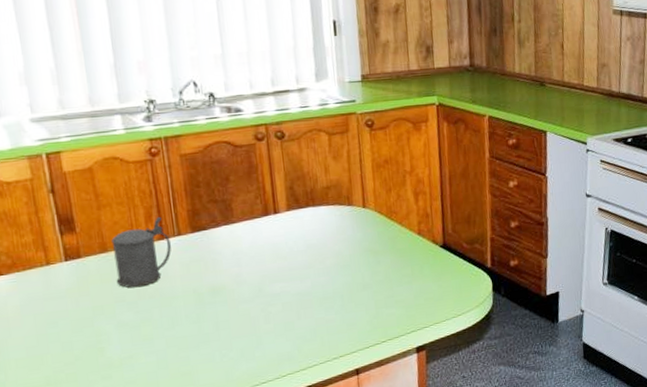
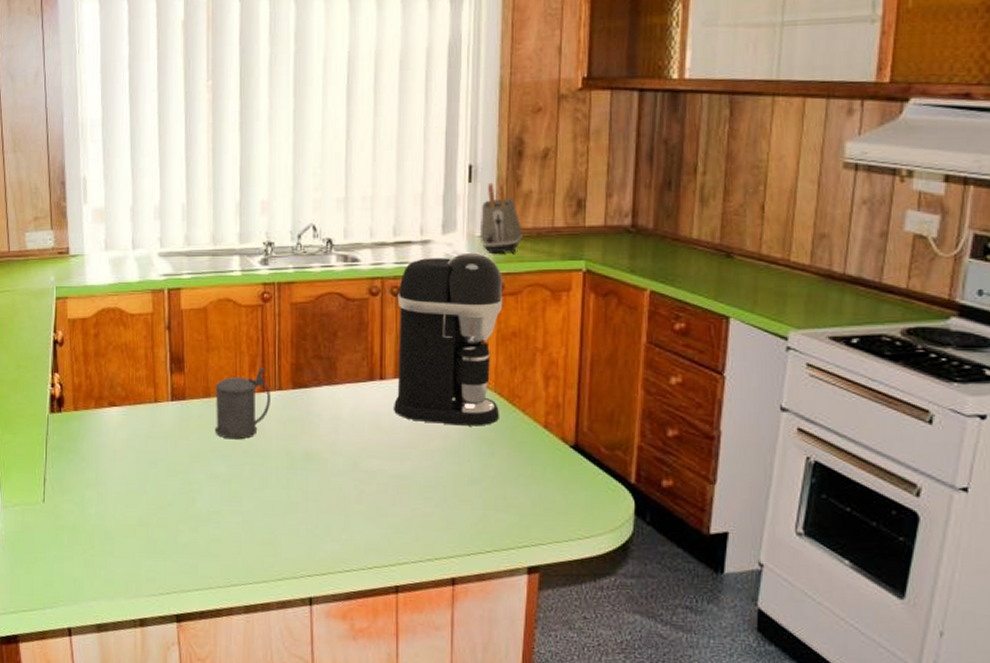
coffee maker: none [281,96,381,245] -> present [394,252,503,426]
toaster: none [348,34,385,96] -> present [481,182,523,254]

